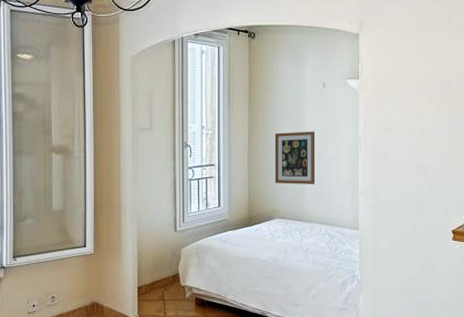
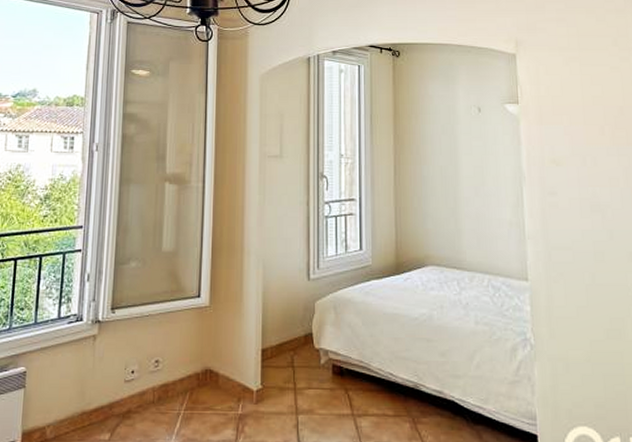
wall art: present [274,131,316,184] -> none [424,162,474,225]

